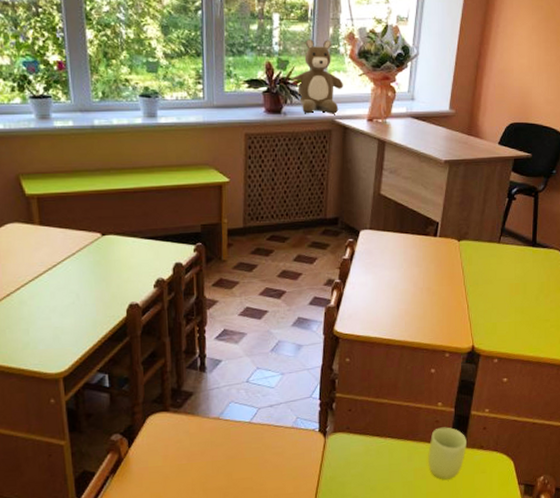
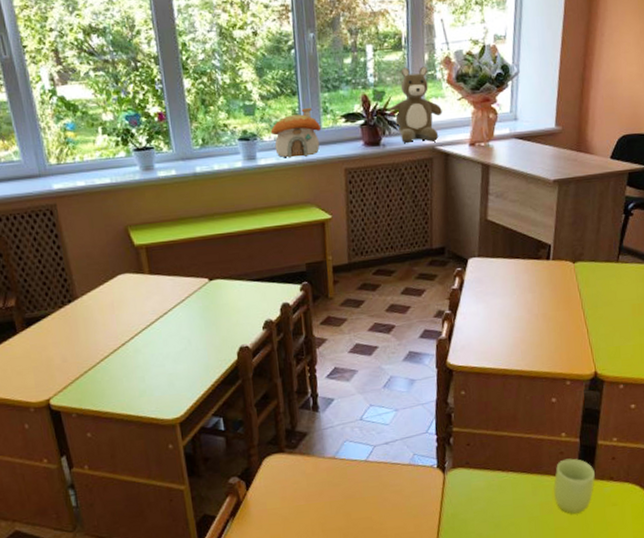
toy house: none [173,71,224,120] -> present [270,108,322,158]

